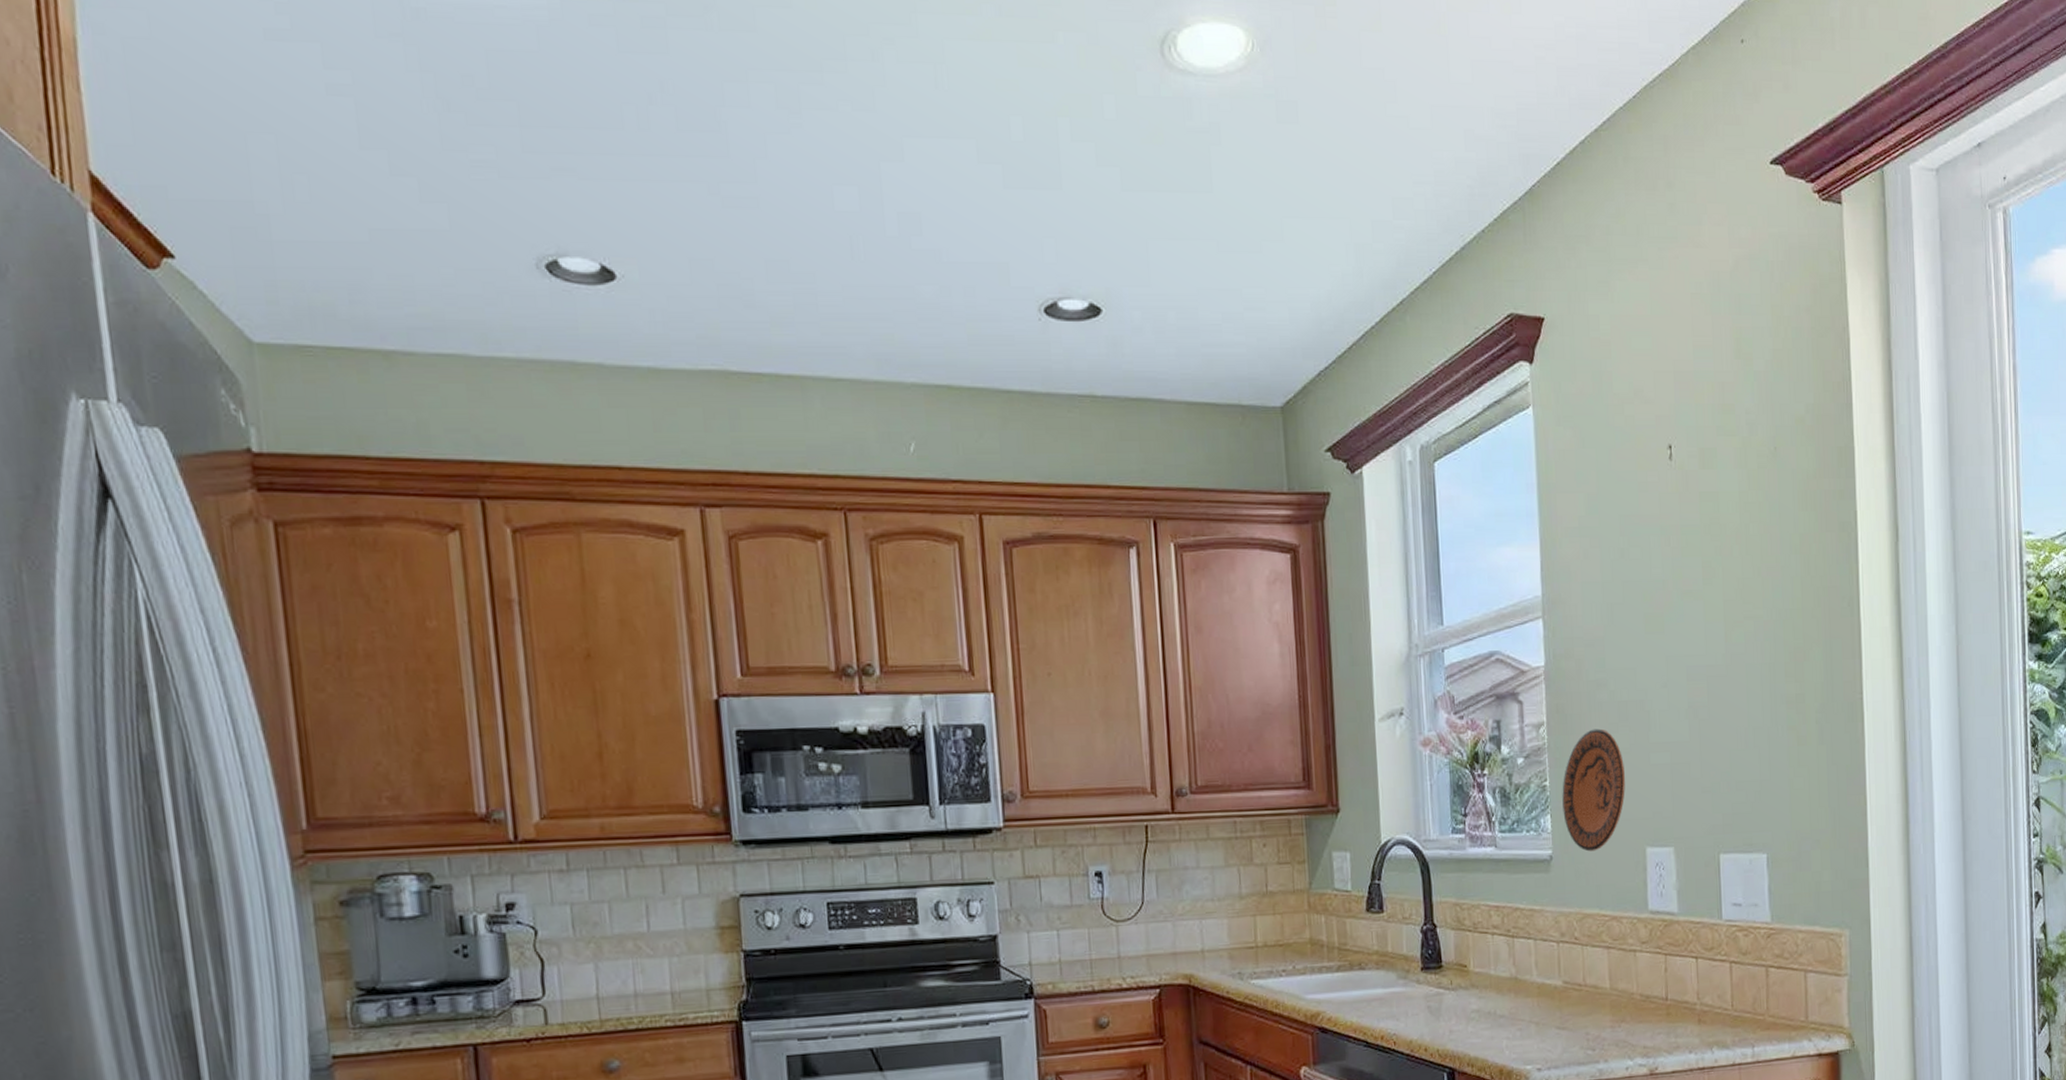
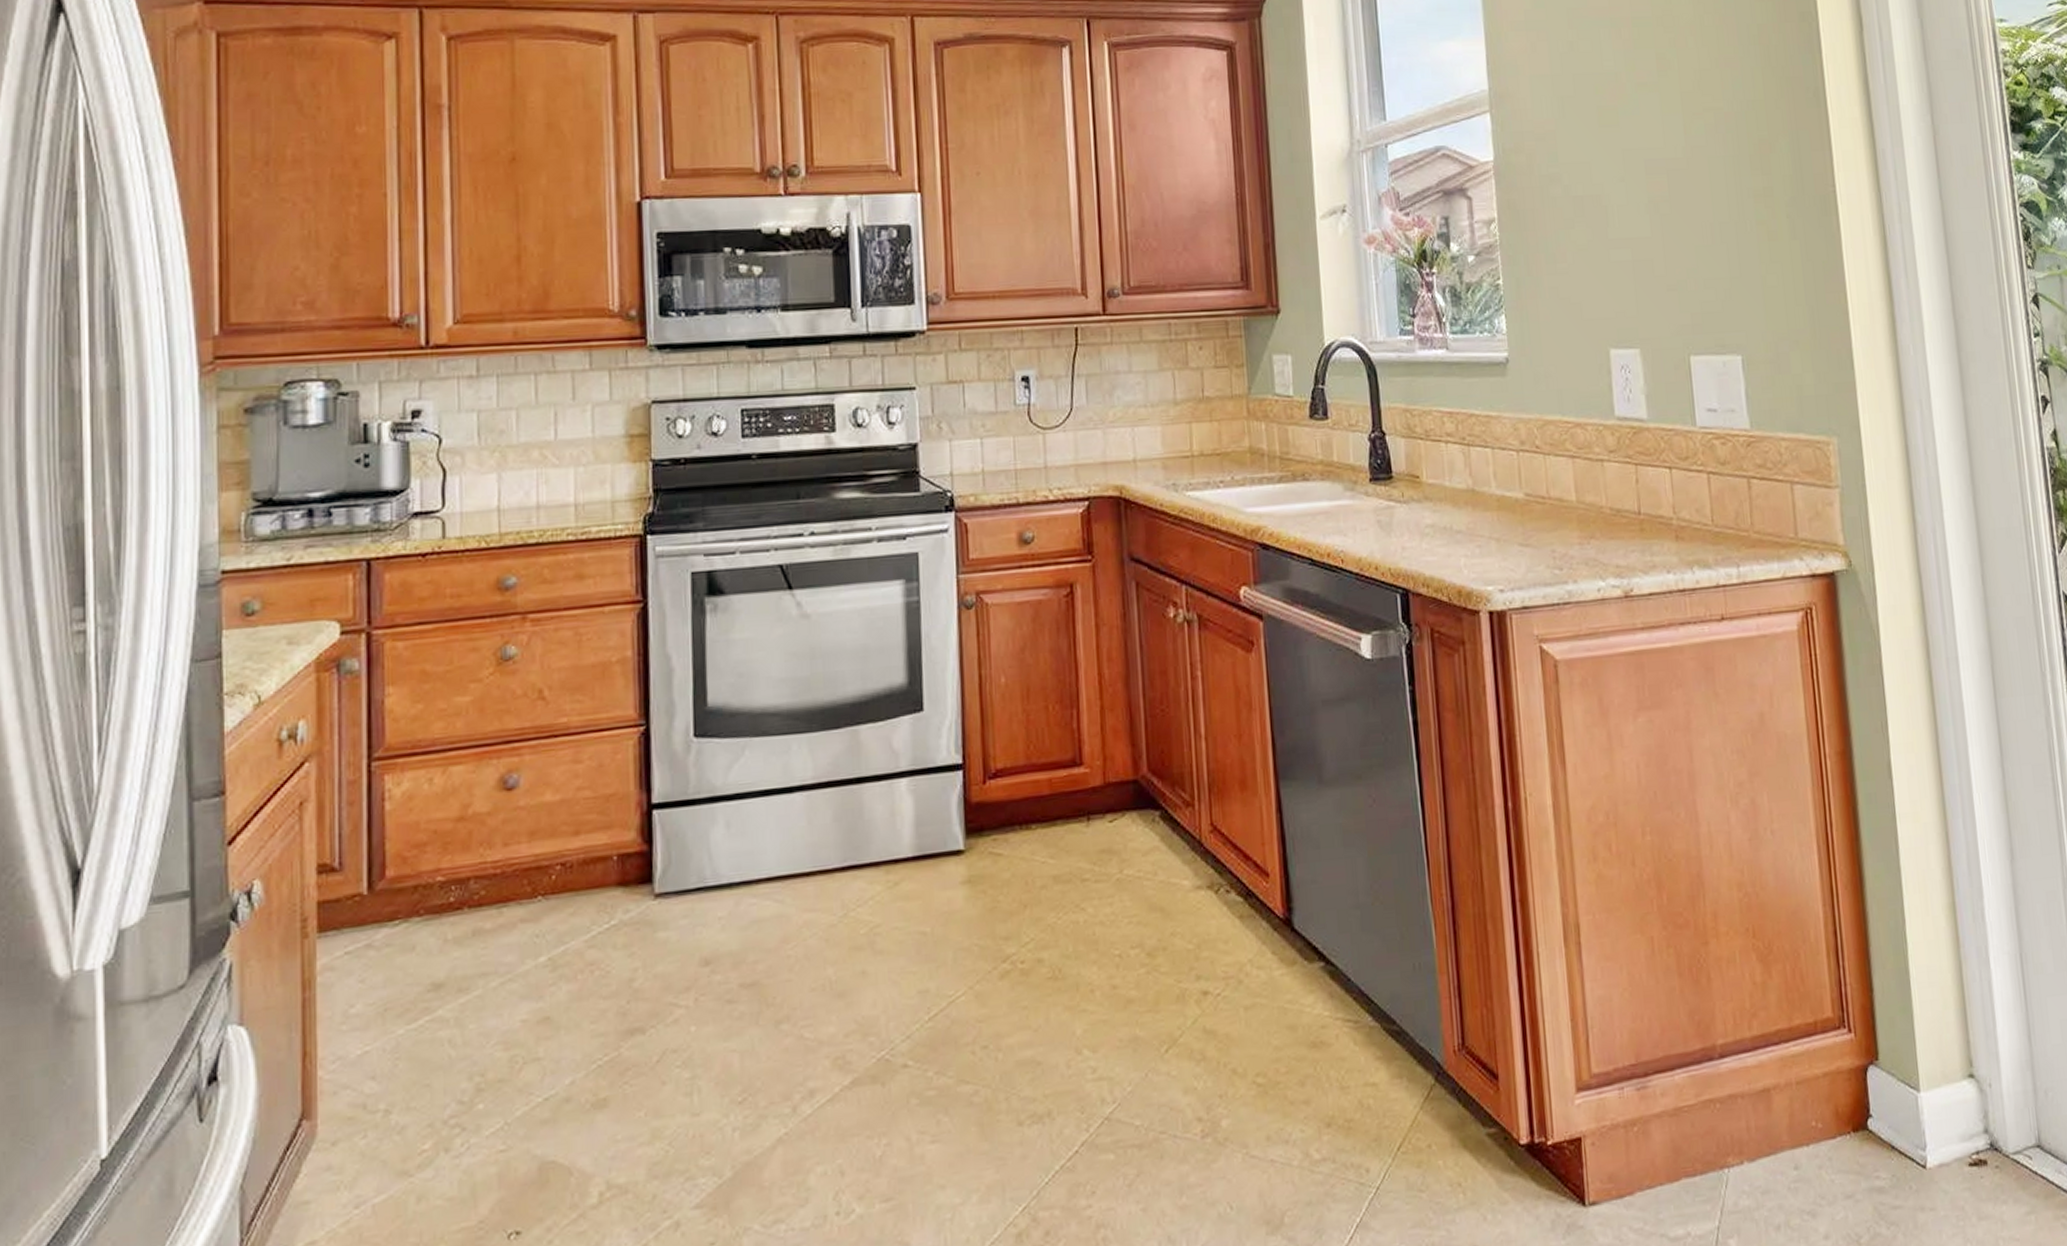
decorative plate: present [1562,728,1625,852] -> none [1516,224,1585,354]

